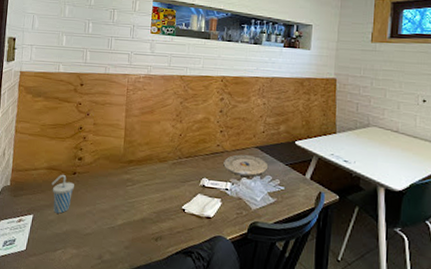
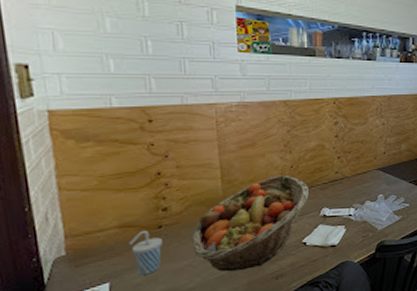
fruit basket: none [95,141,192,226] -> present [193,175,309,272]
plate: present [223,154,269,177] -> none [344,178,392,200]

